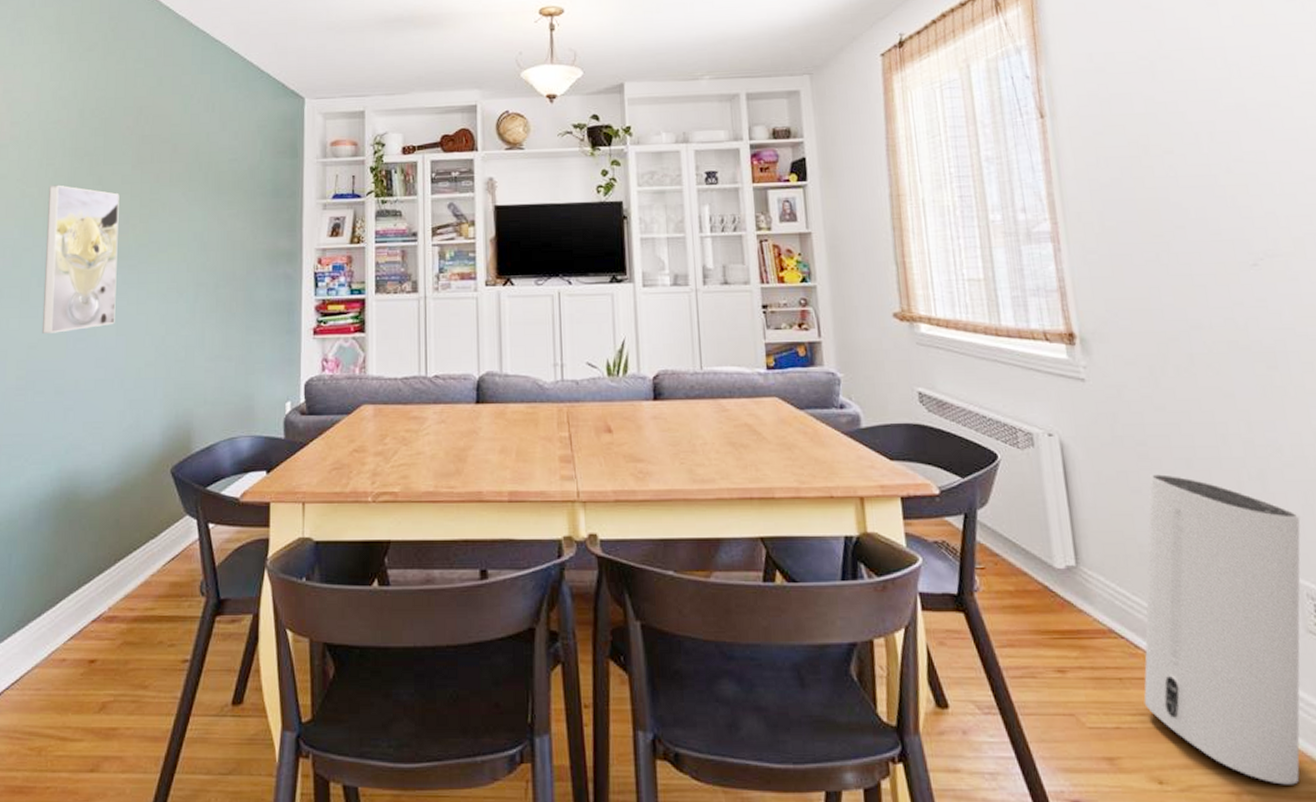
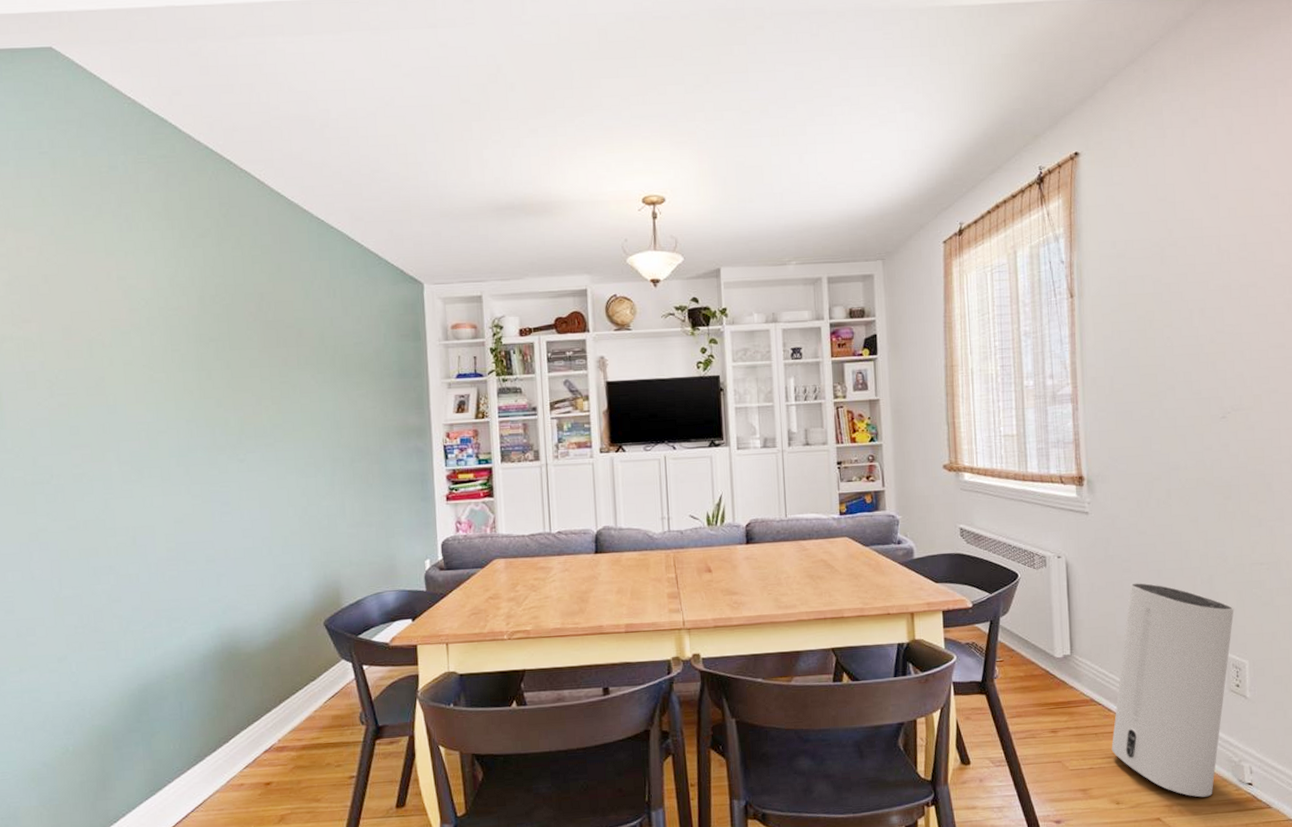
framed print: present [42,185,120,333] -> none [176,370,258,509]

